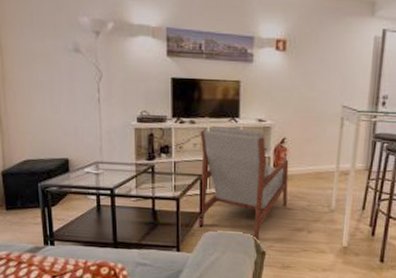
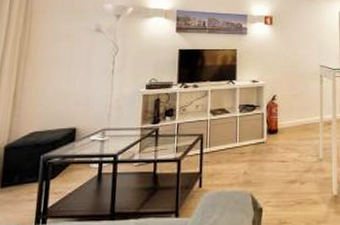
armchair: present [198,125,289,241] -> none [197,88,280,197]

